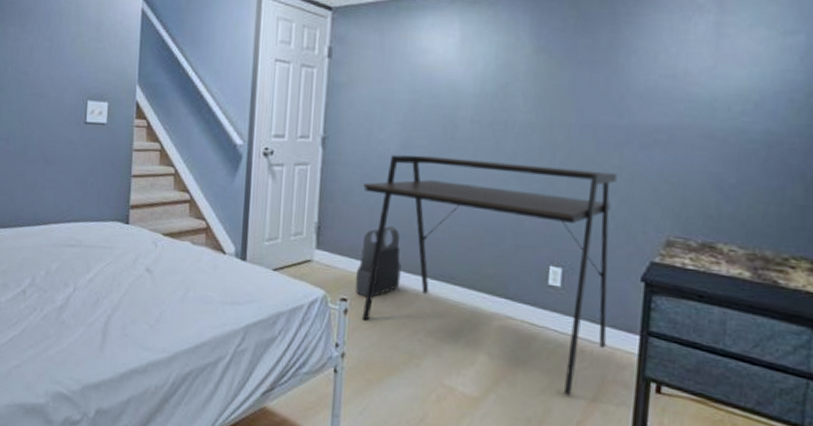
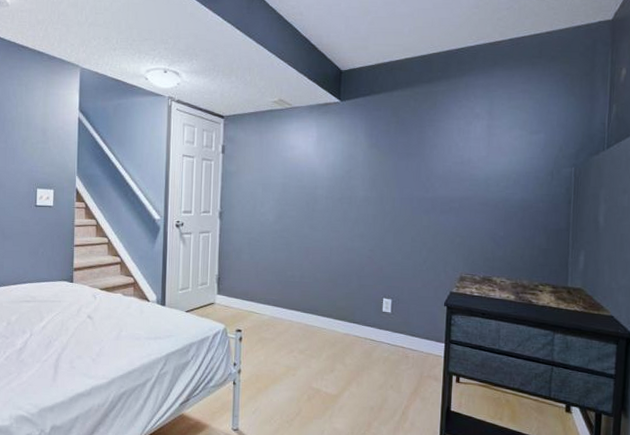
body armor vest: present [356,225,402,297] -> none [247,274,280,328]
desk: present [361,155,617,395] -> none [251,223,426,388]

